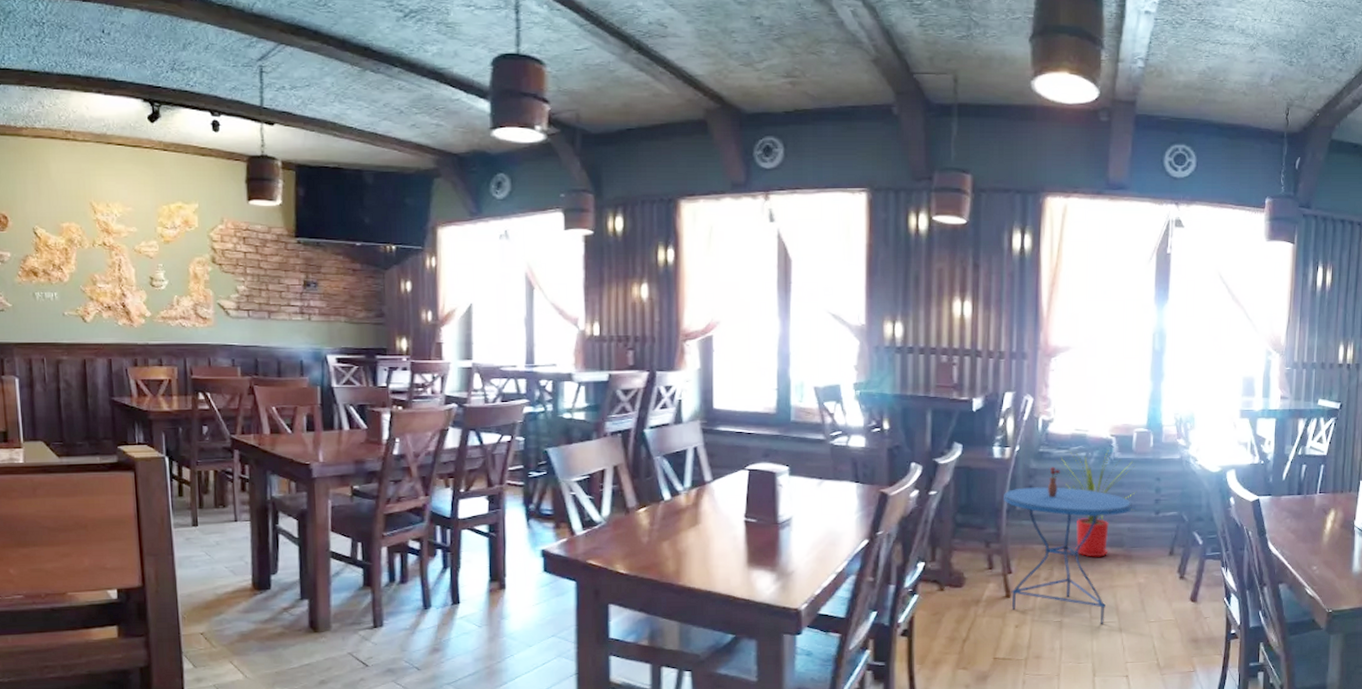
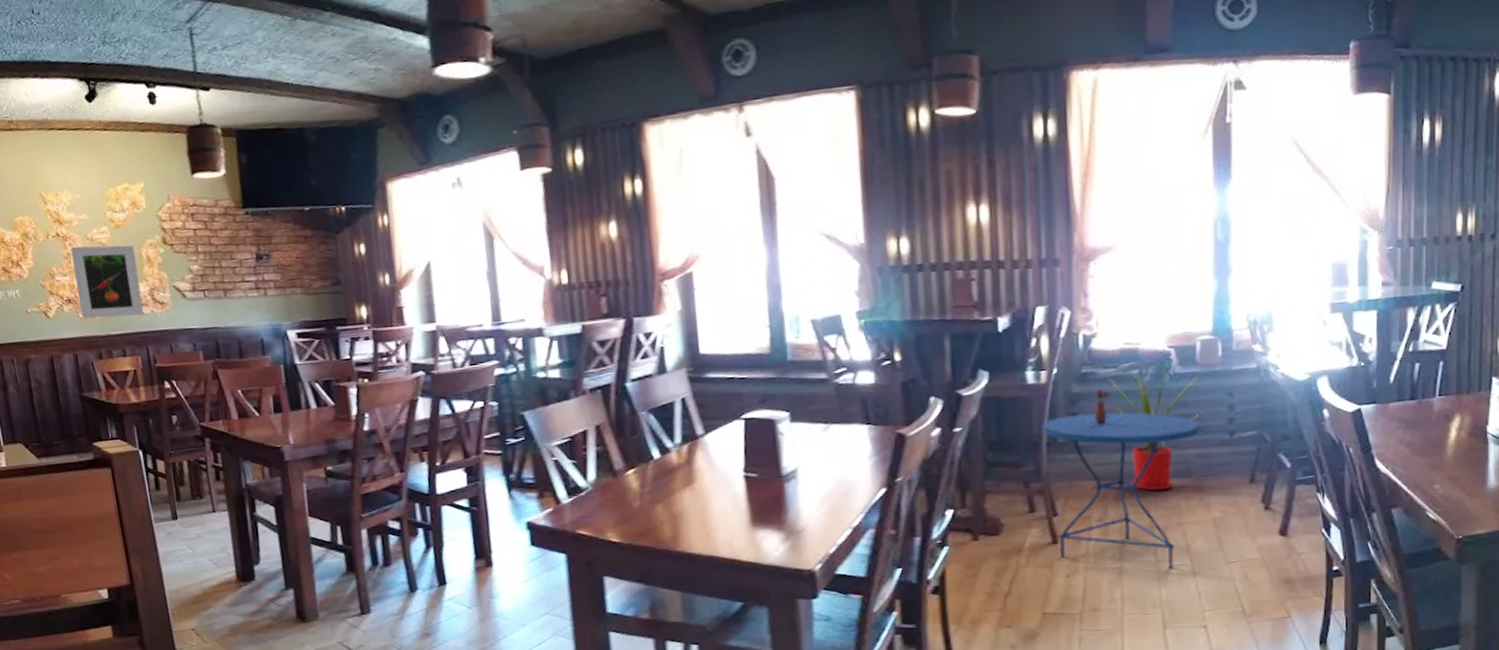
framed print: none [117,256,185,328] -> present [71,245,144,319]

